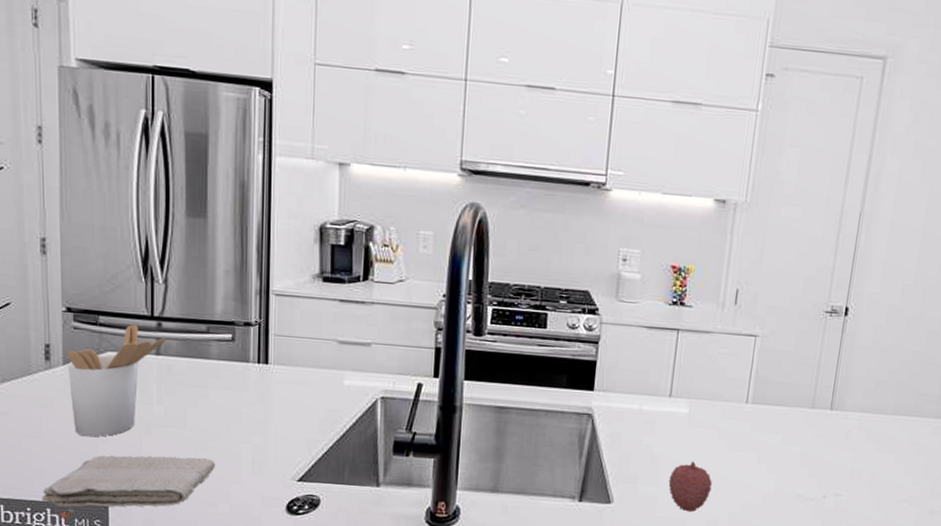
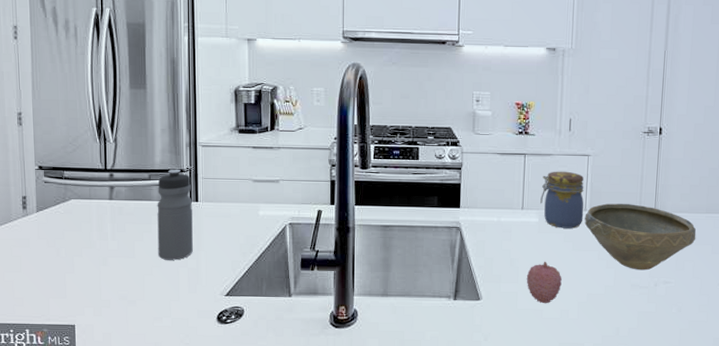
washcloth: present [42,455,215,507] -> none [22,281,159,327]
utensil holder: present [66,324,166,437] -> none [39,177,117,269]
water bottle: none [215,321,261,434] -> present [157,169,193,260]
jar: none [692,352,748,424] -> present [540,171,584,229]
bowl: none [744,396,879,479] -> present [584,203,697,271]

